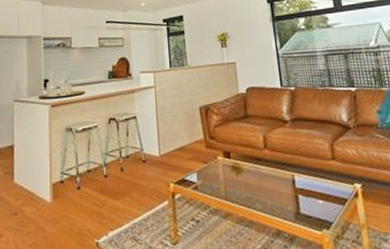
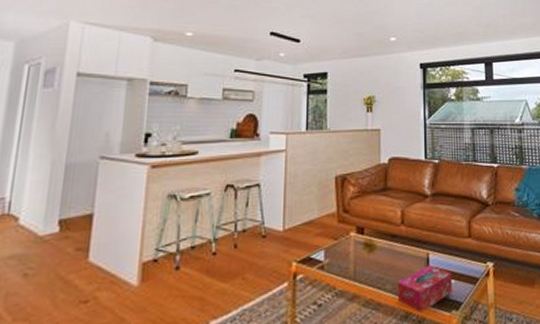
tissue box: none [266,186,321,231] -> present [397,265,452,313]

